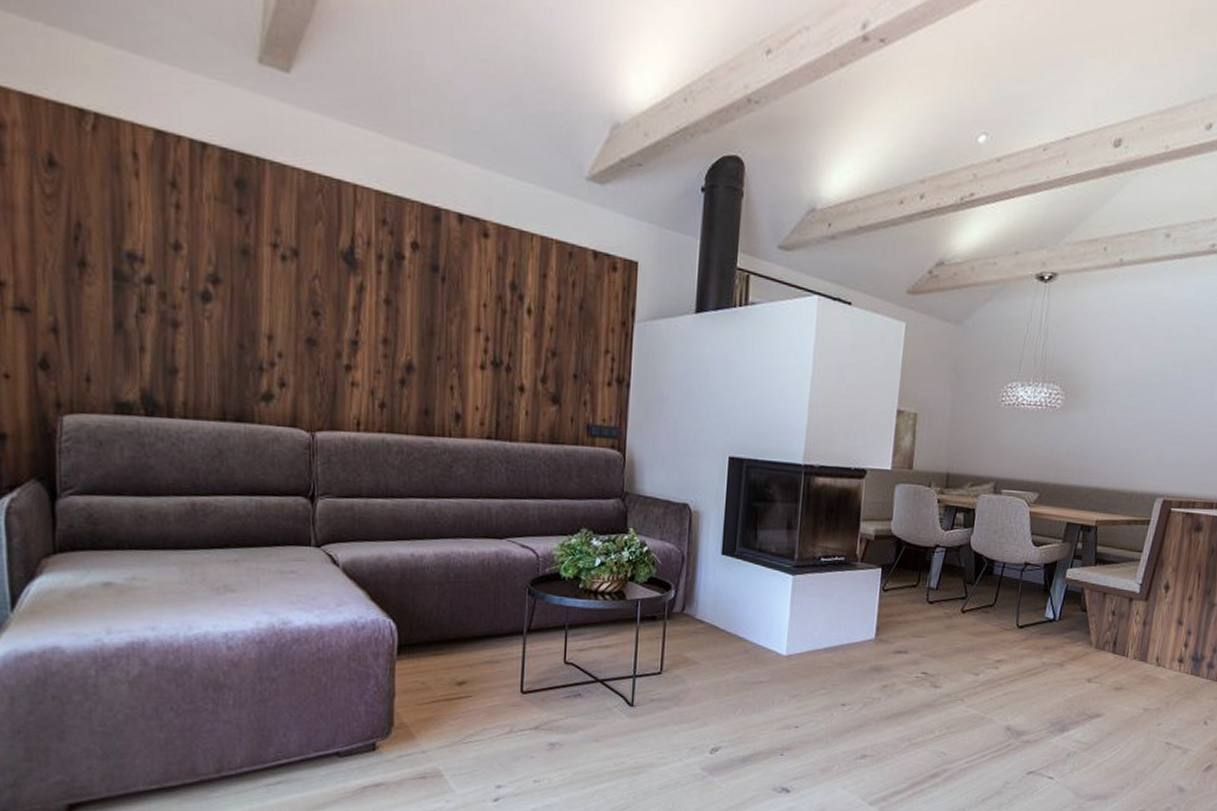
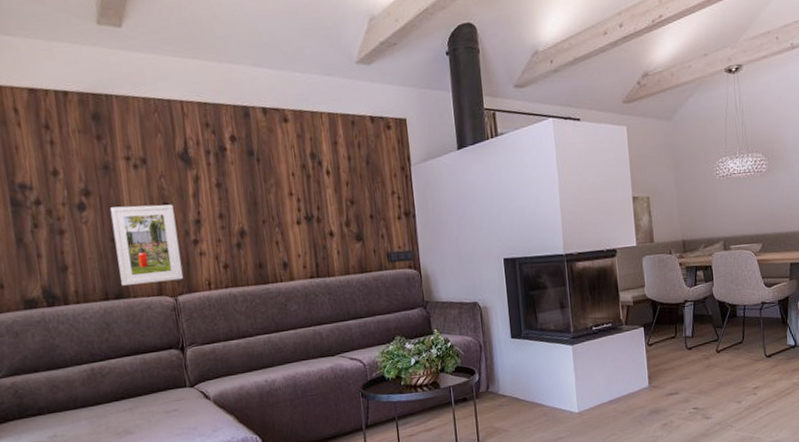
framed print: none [242,304,327,412] -> present [109,204,184,286]

